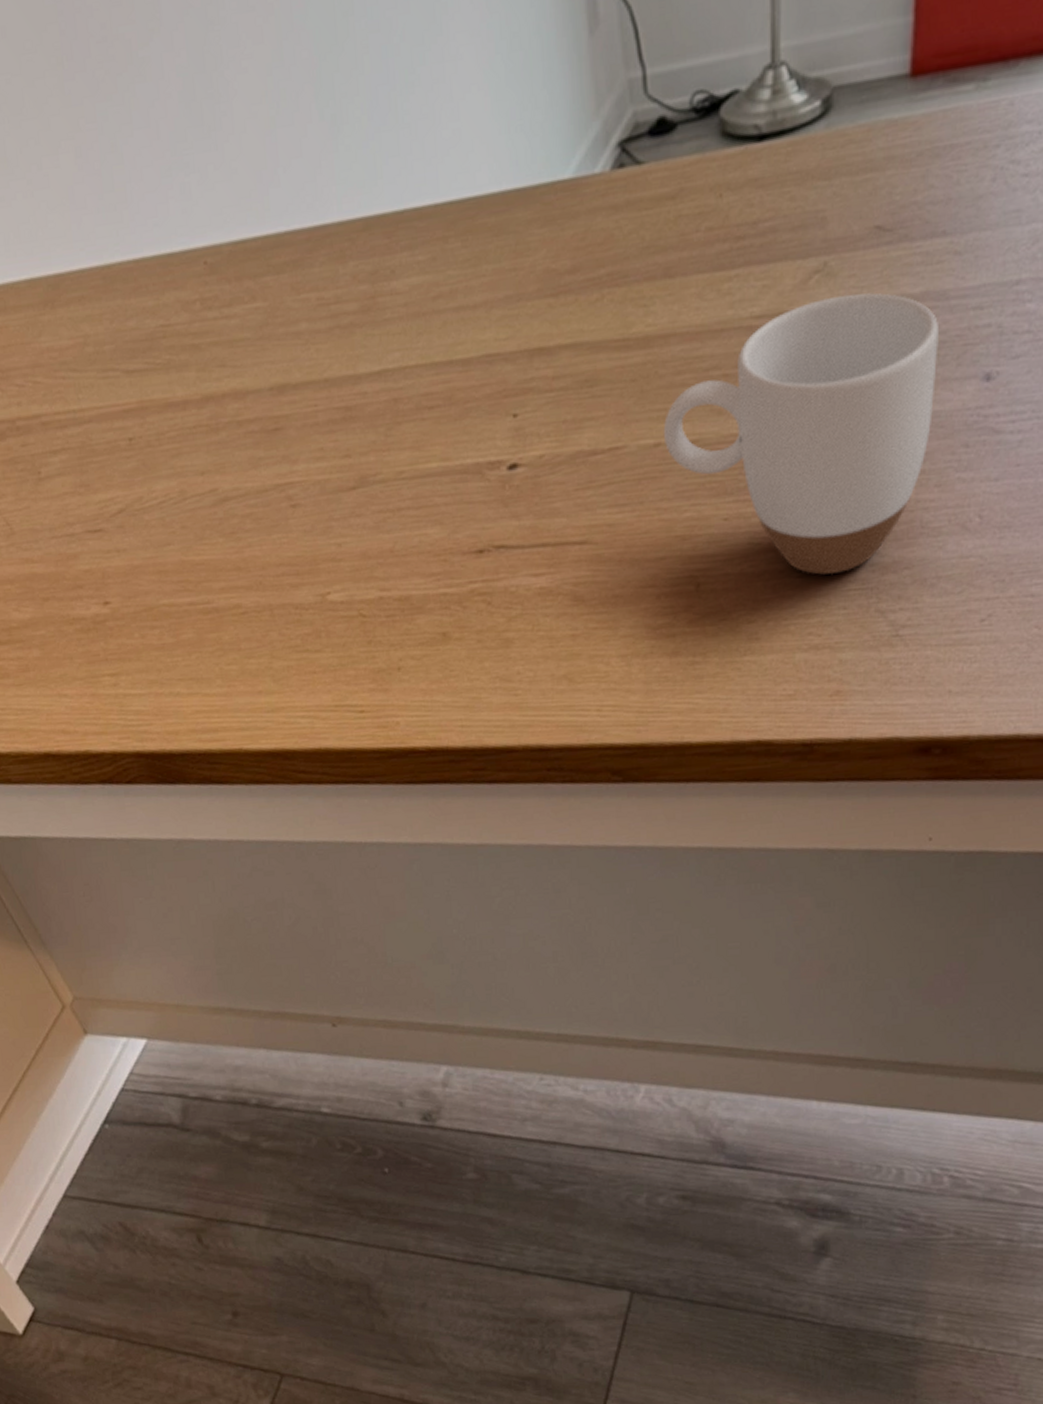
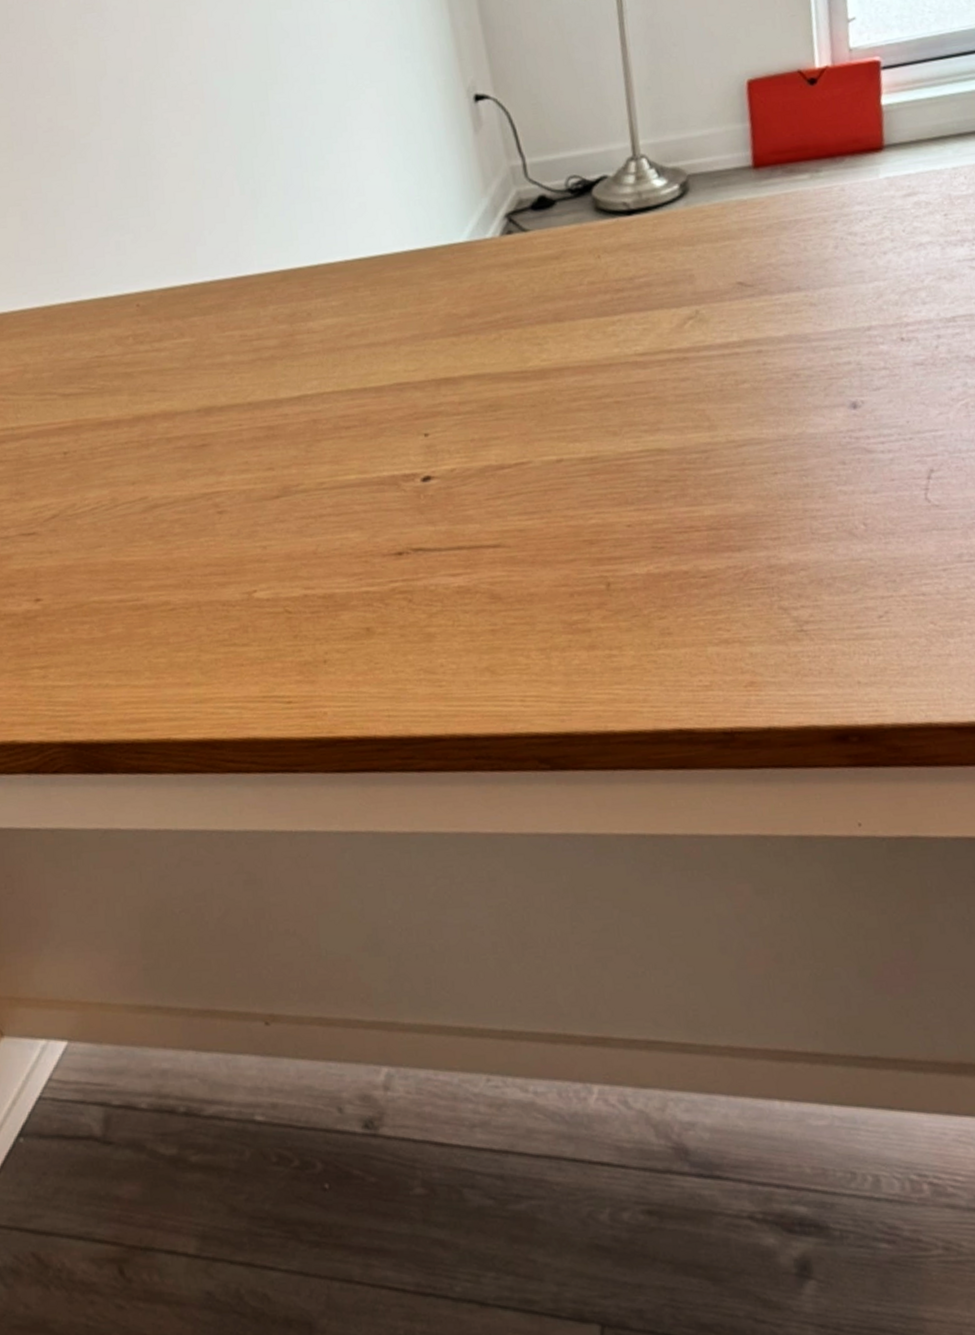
mug: present [663,293,939,575] -> none [564,335,809,576]

